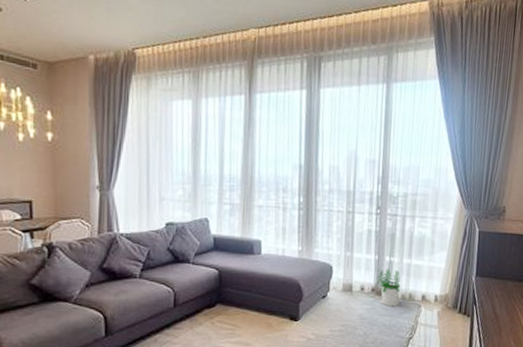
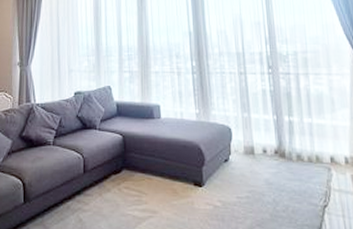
potted plant: present [376,269,401,307] -> none [278,129,307,171]

